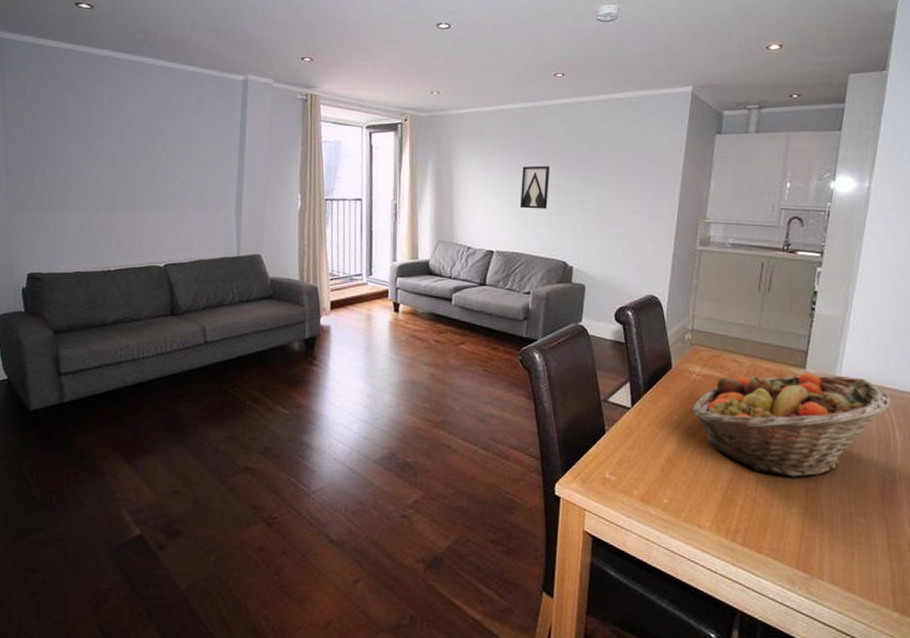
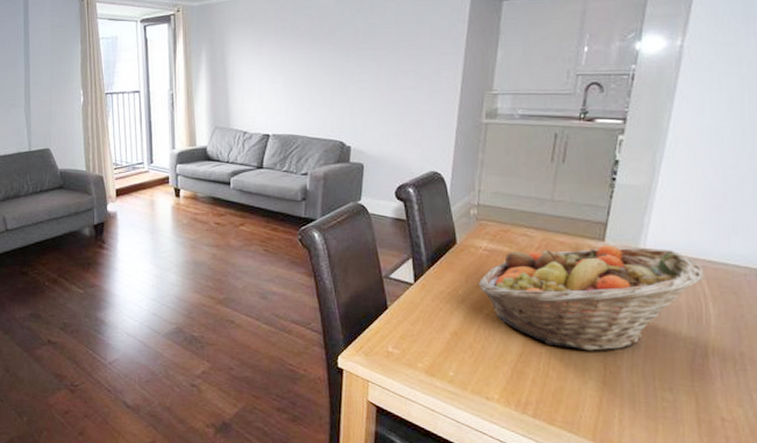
wall art: present [521,165,550,209] -> none [295,46,324,91]

